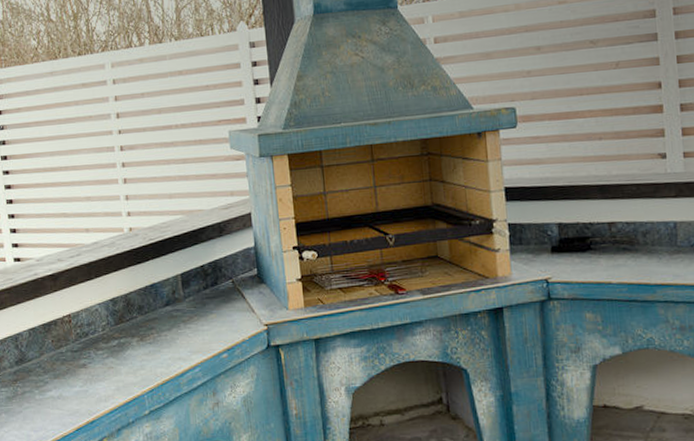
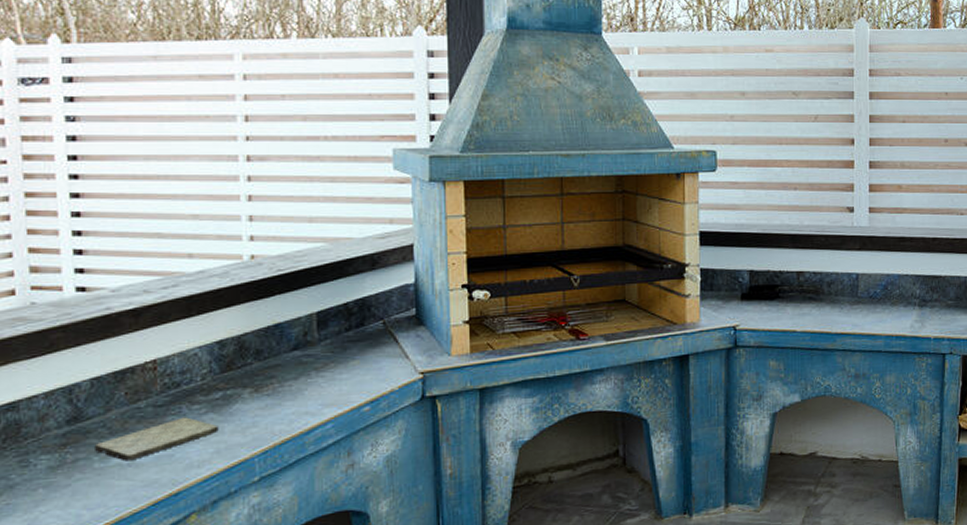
cutting board: none [35,360,117,395] -> present [95,417,219,461]

